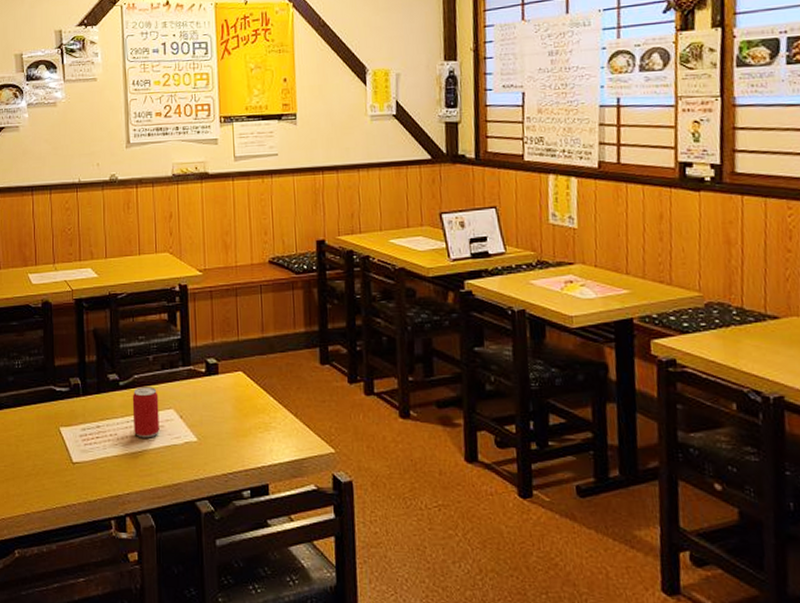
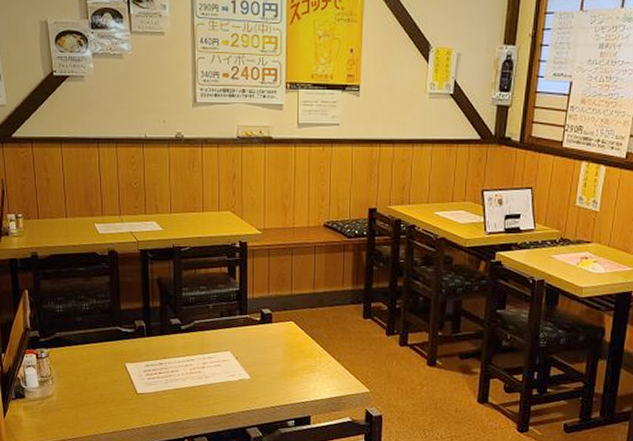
beer can: present [132,387,160,438] -> none [192,331,217,375]

